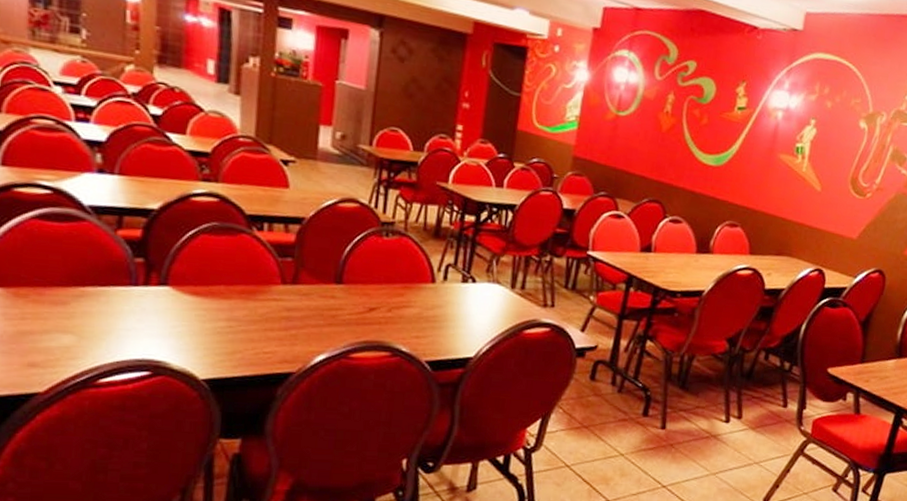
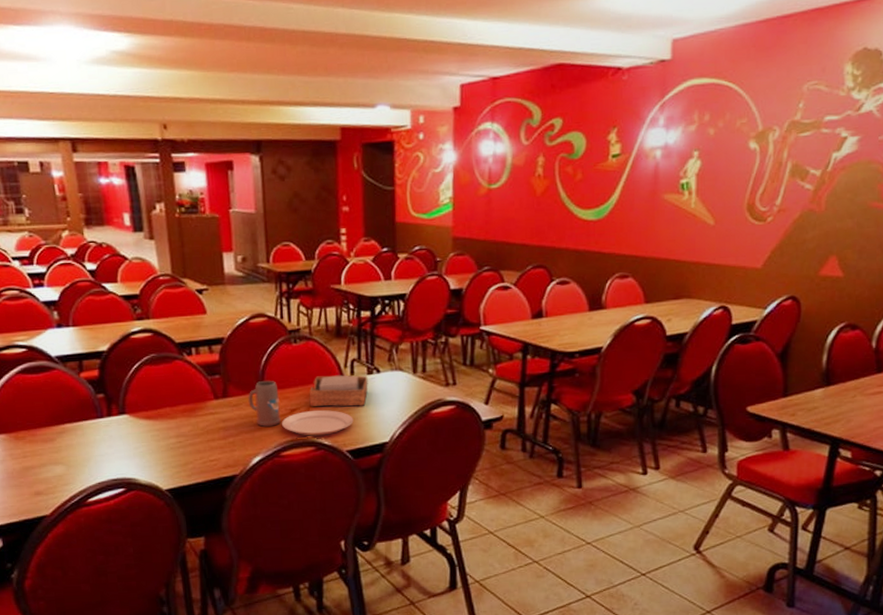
beer mug: none [321,272,359,324] -> present [248,381,281,427]
plate: none [355,312,439,342] -> present [281,410,354,436]
napkin holder: none [392,276,462,315] -> present [309,375,368,407]

